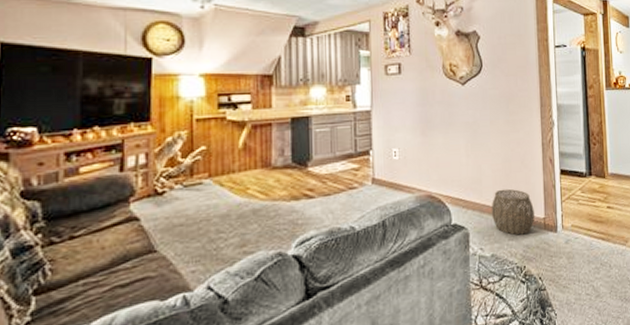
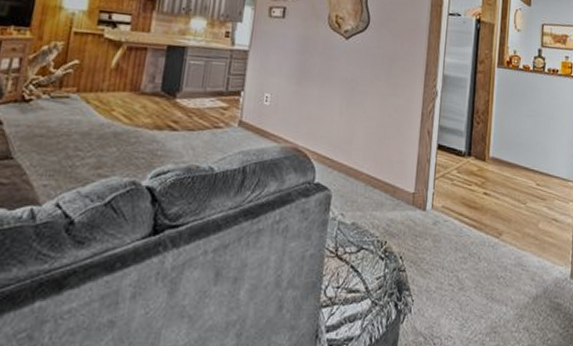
woven basket: present [491,188,535,235] -> none [357,154,404,207]

